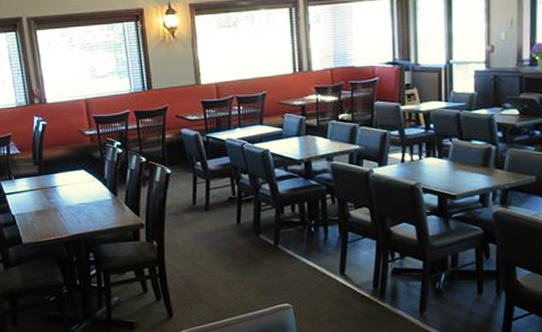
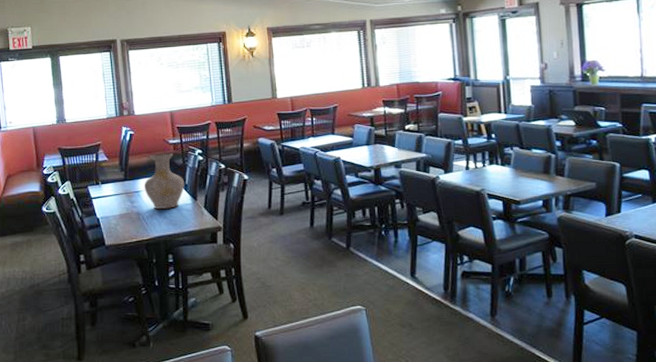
vase: none [60,146,104,205] -> present [143,154,184,209]

